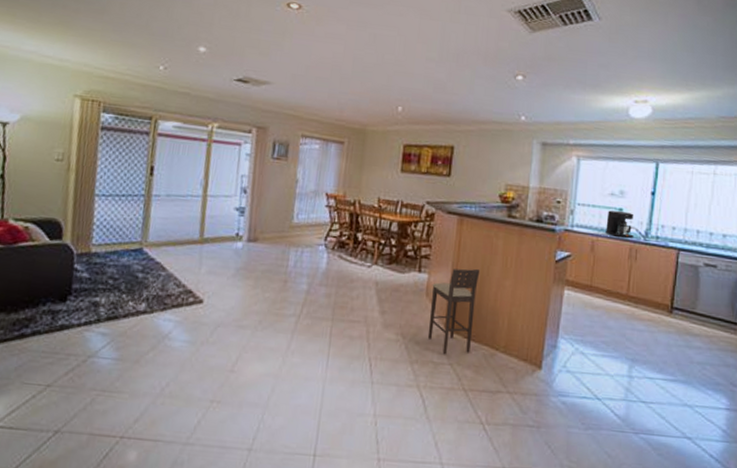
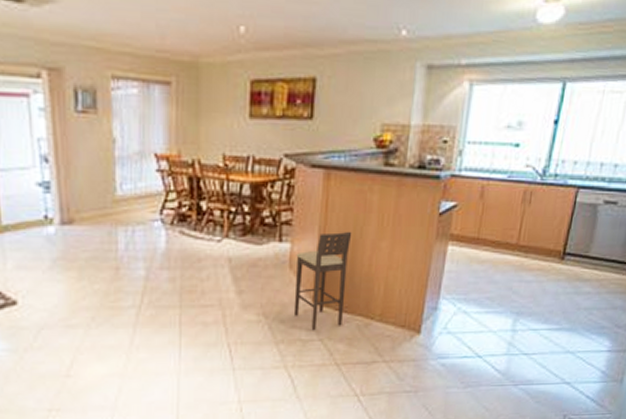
coffee maker: present [605,210,634,238] -> none [498,146,532,180]

